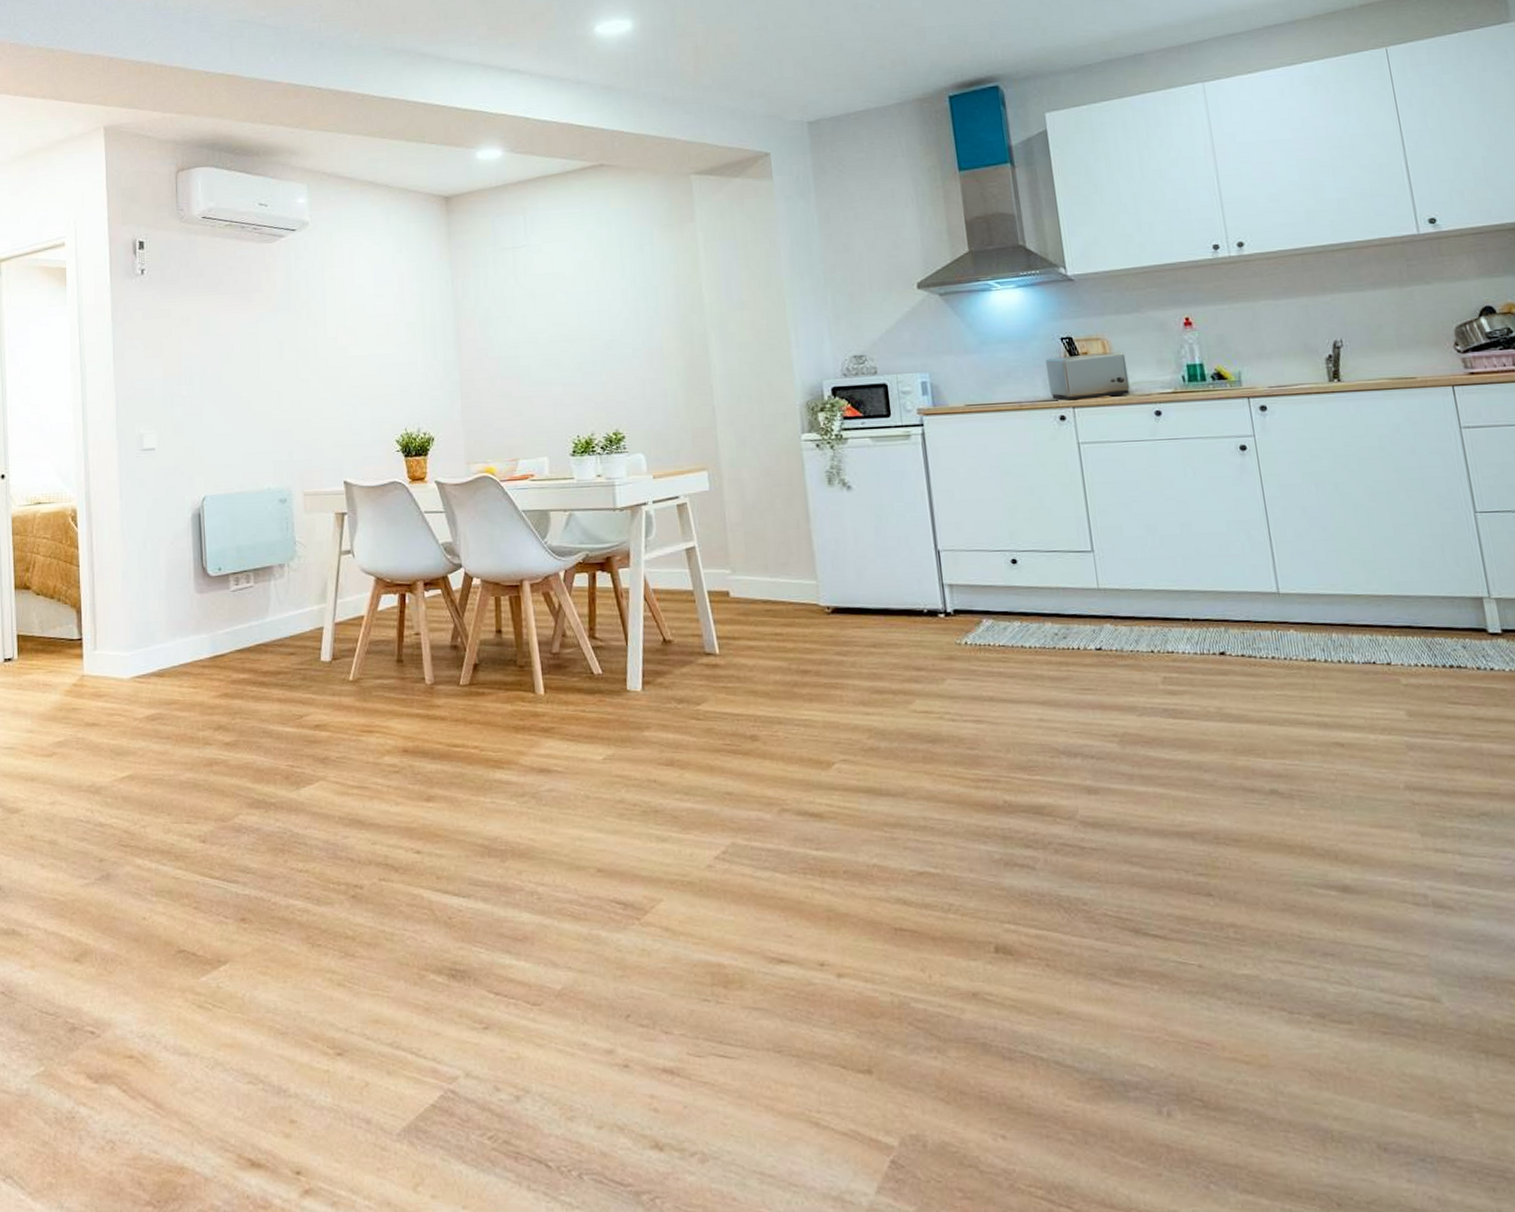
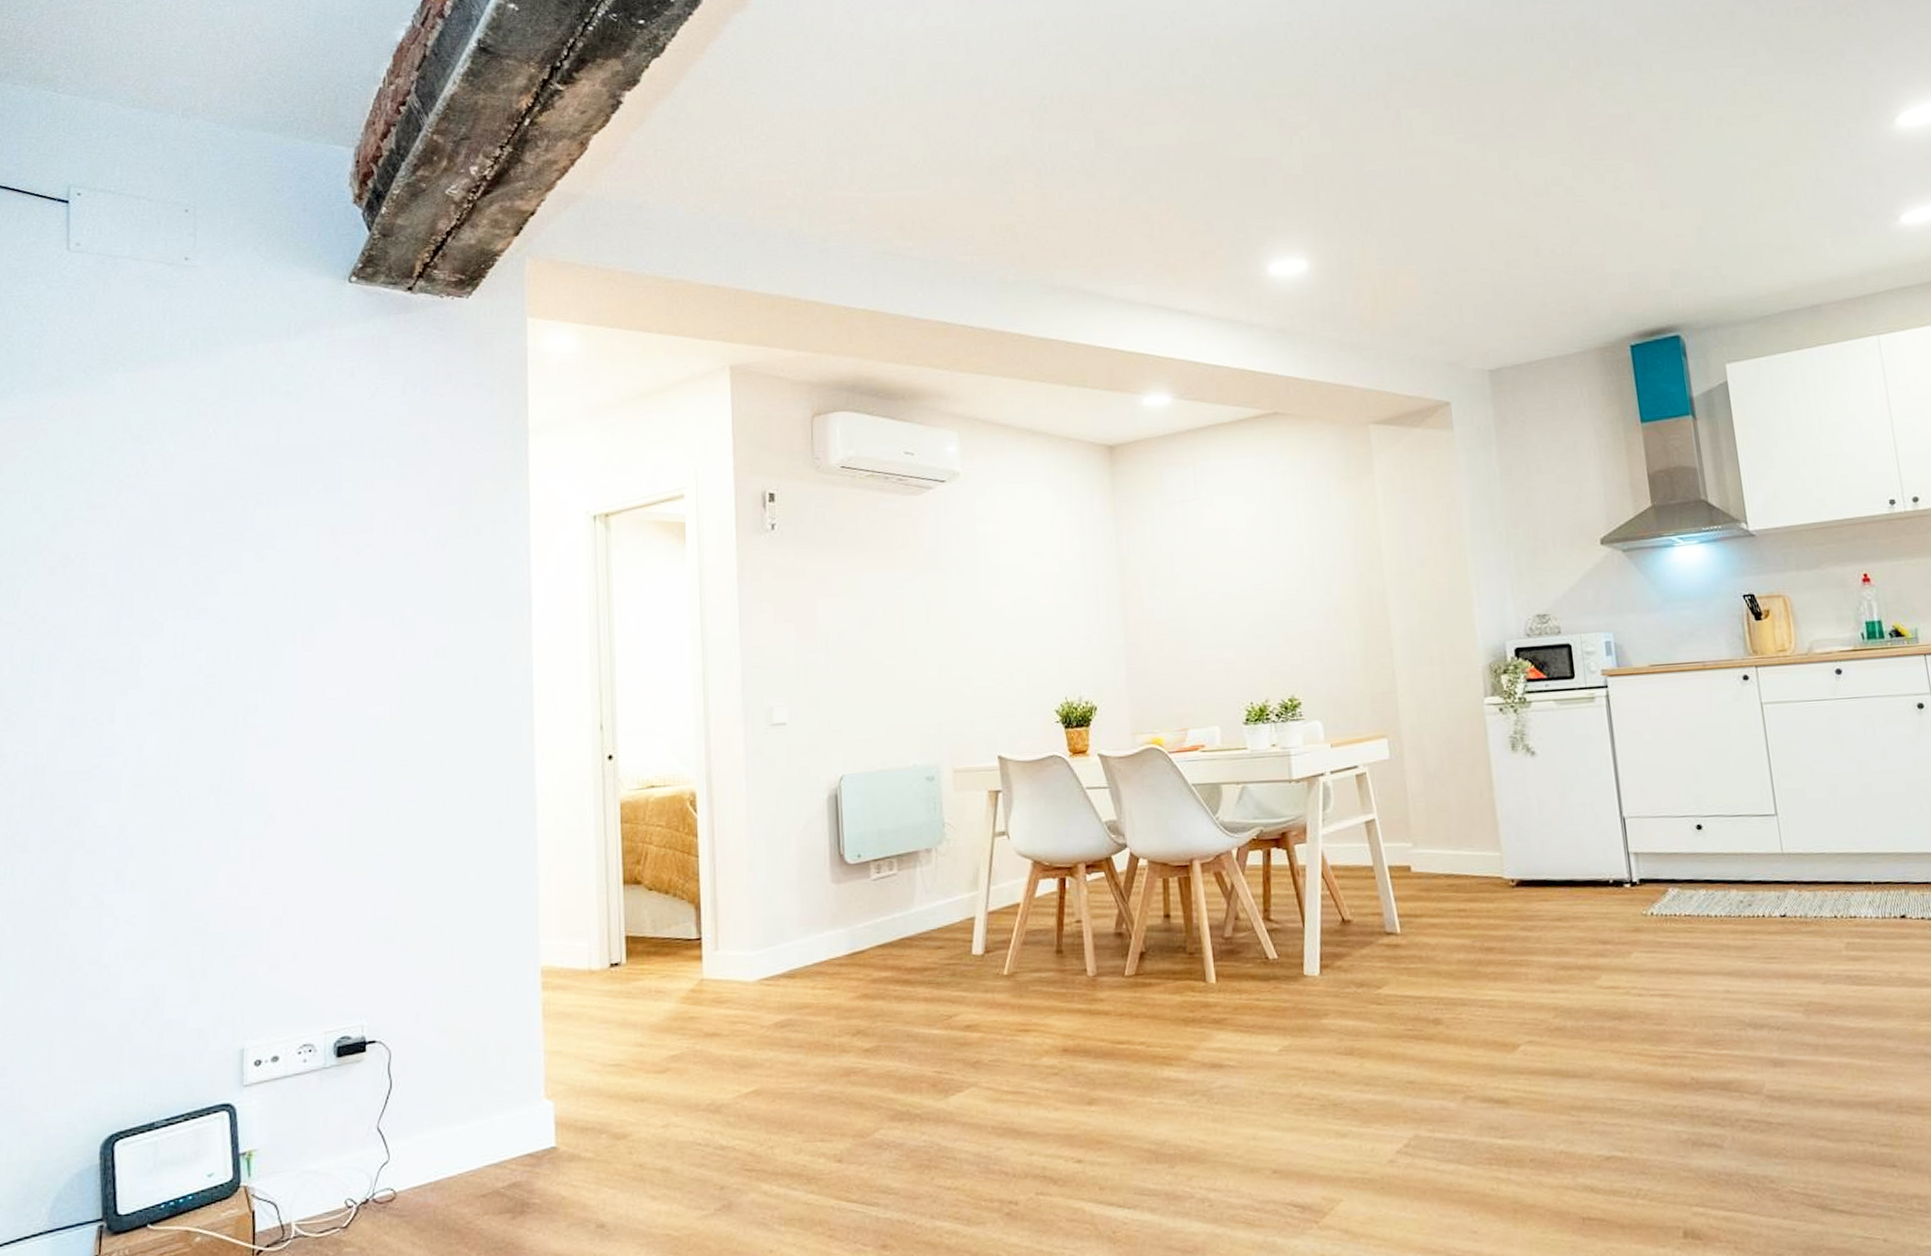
toaster: present [1045,351,1130,402] -> none [1728,609,1811,661]

